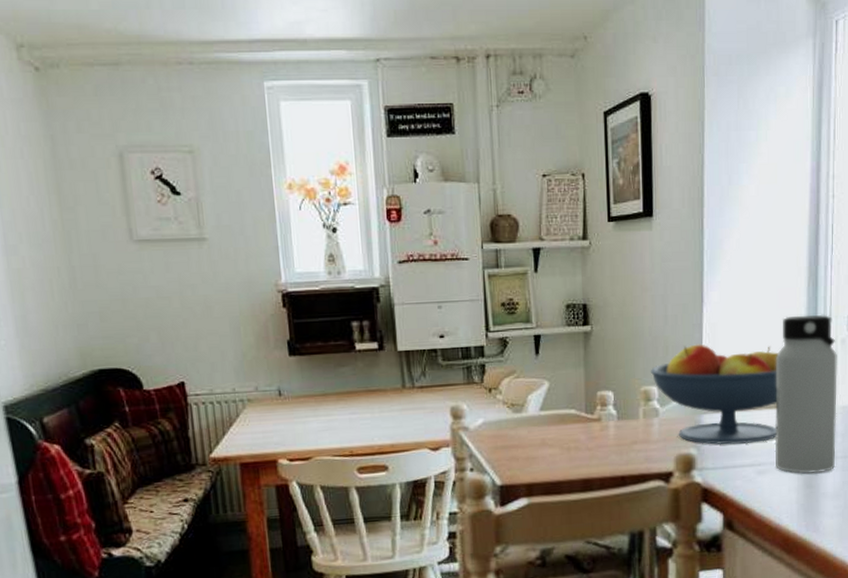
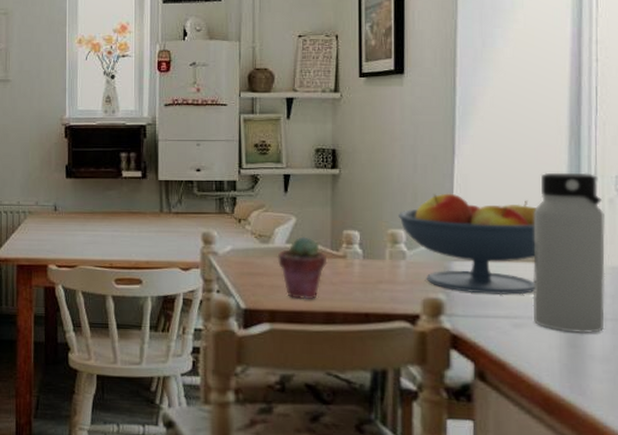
potted succulent: none [531,401,583,469] -> present [277,236,327,300]

